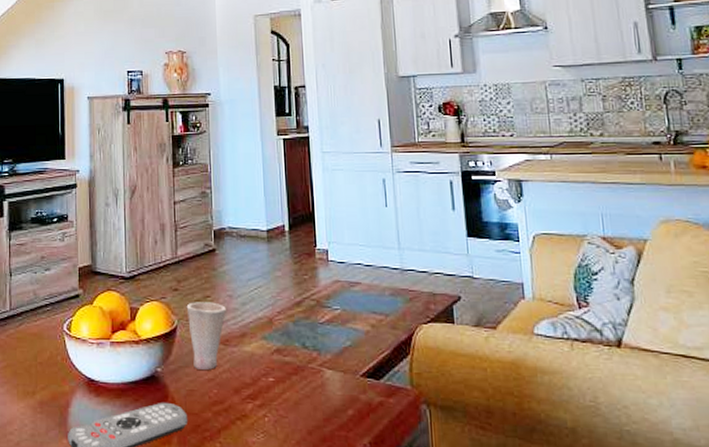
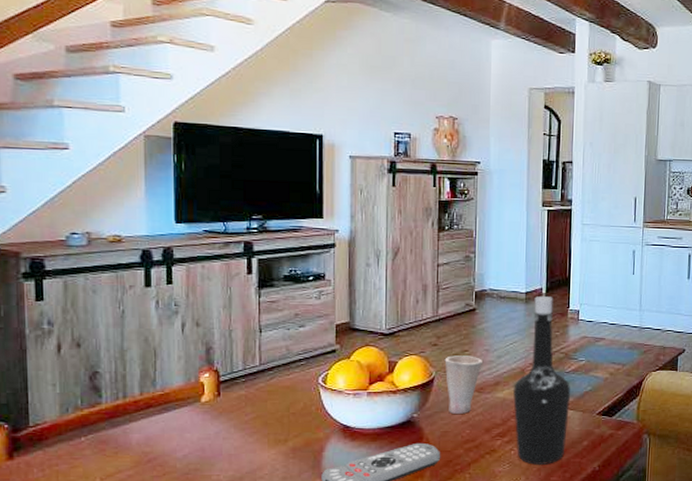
bottle: none [261,234,328,438] -> present [512,296,570,466]

